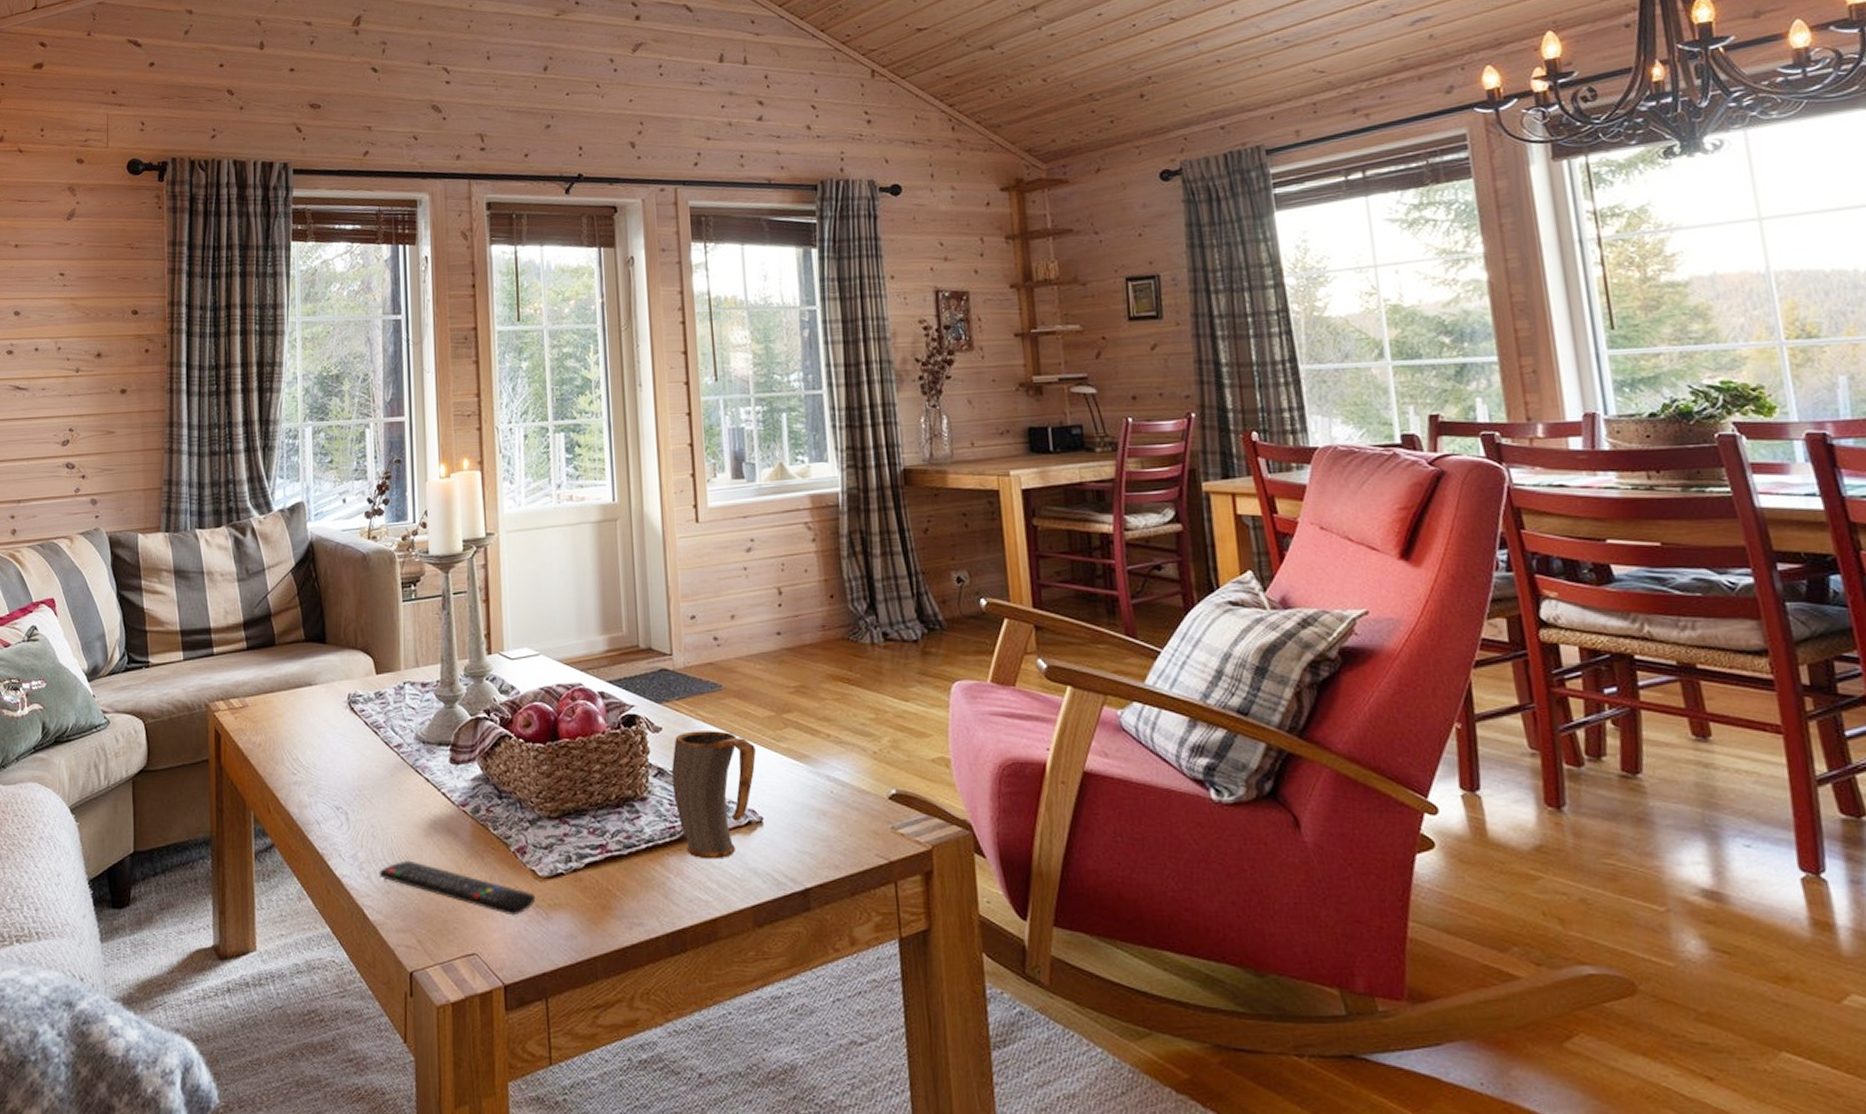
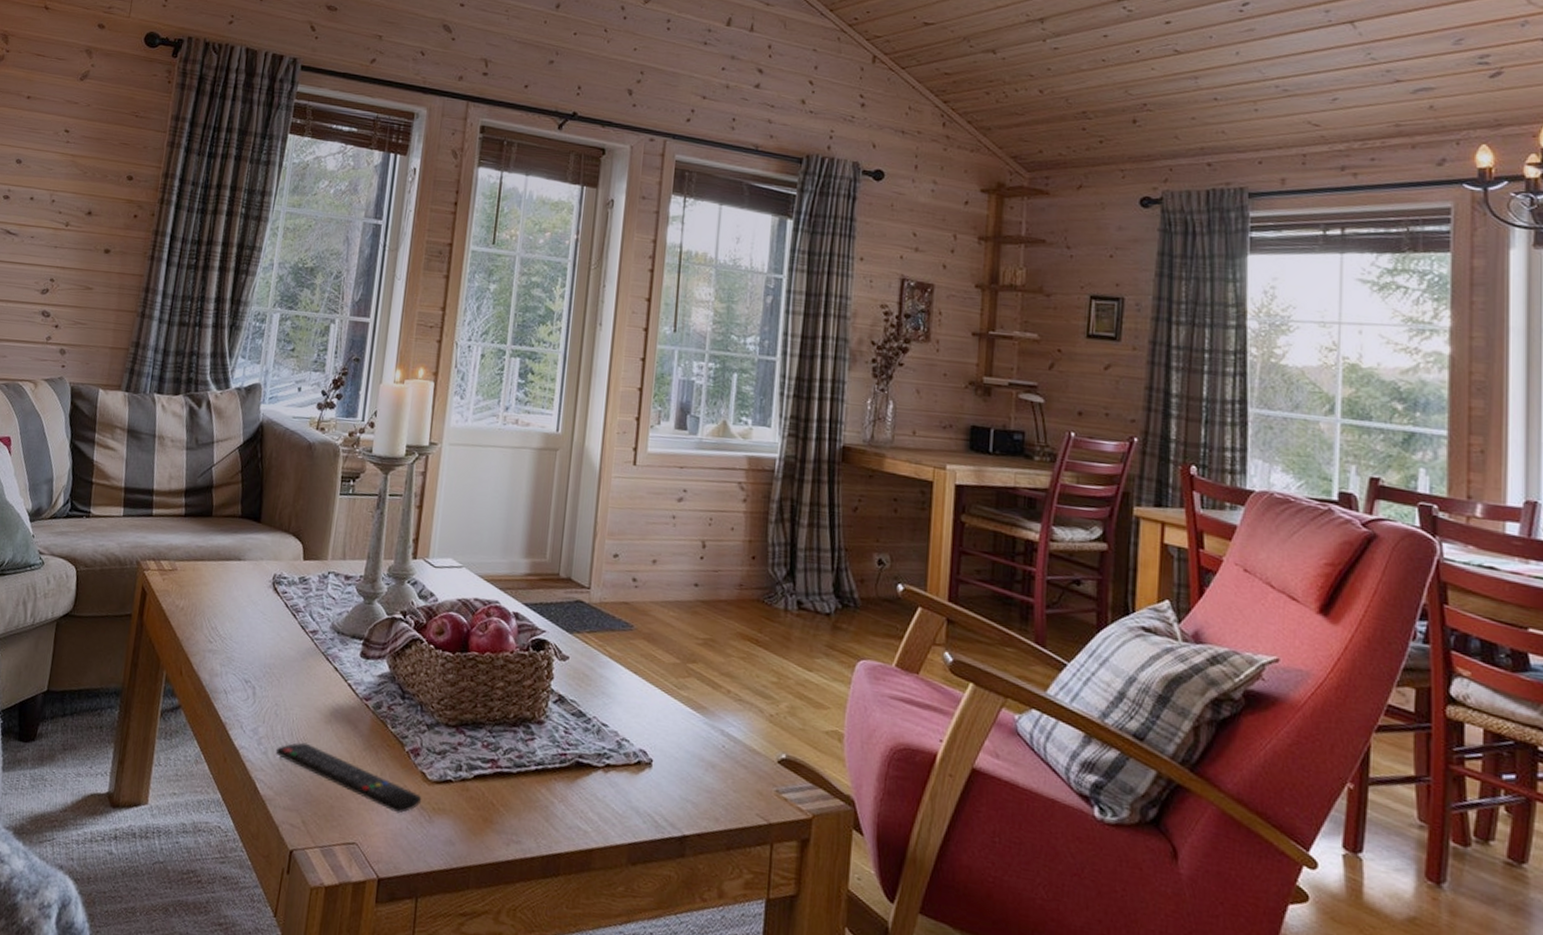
mug: present [671,731,756,860] -> none [569,665,656,793]

